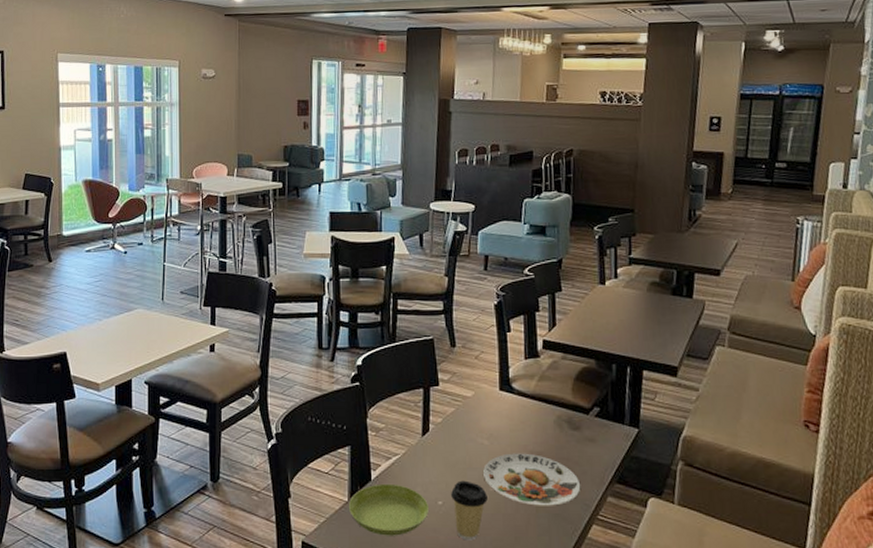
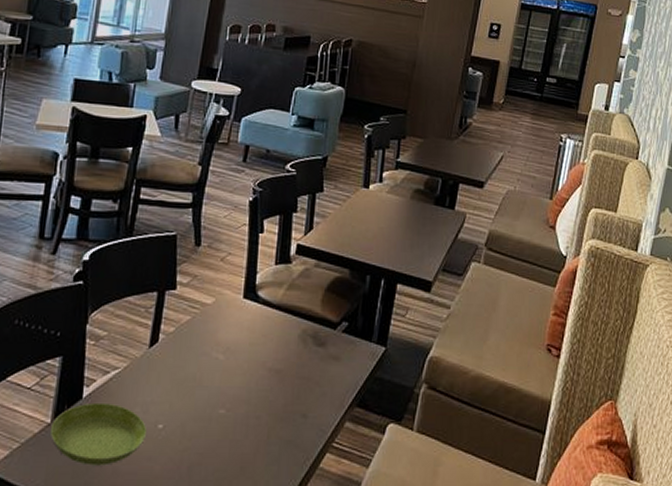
coffee cup: present [451,480,488,541] -> none [174,400,216,471]
plate: present [483,453,581,506] -> none [214,370,319,432]

